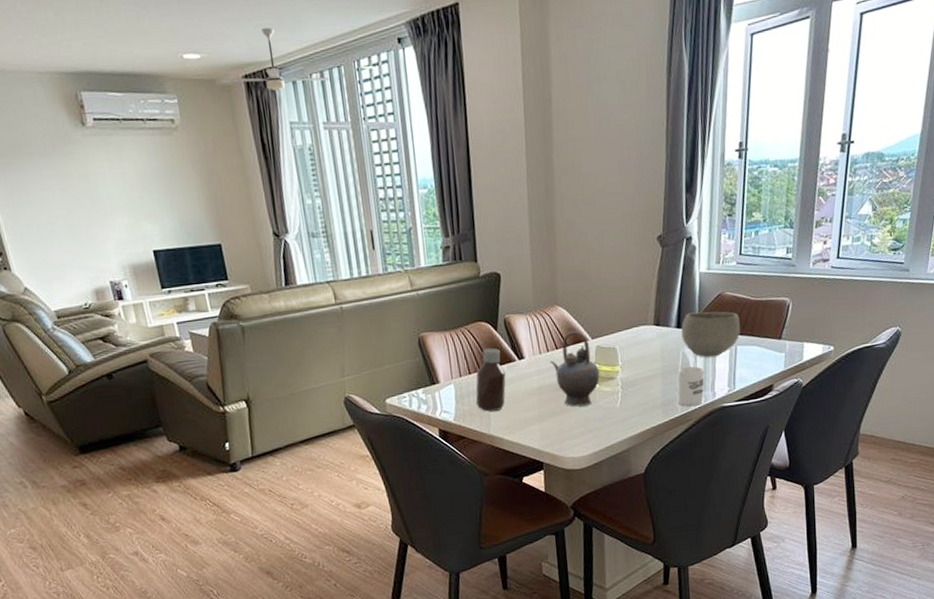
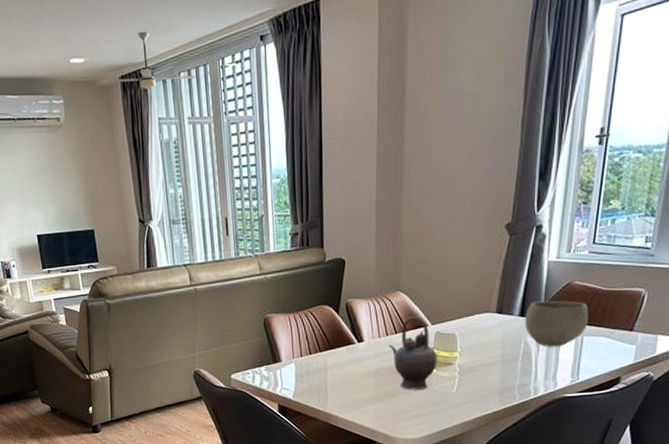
bottle: present [475,347,506,412] -> none [314,330,345,391]
cup: present [677,366,704,407] -> none [516,355,546,395]

